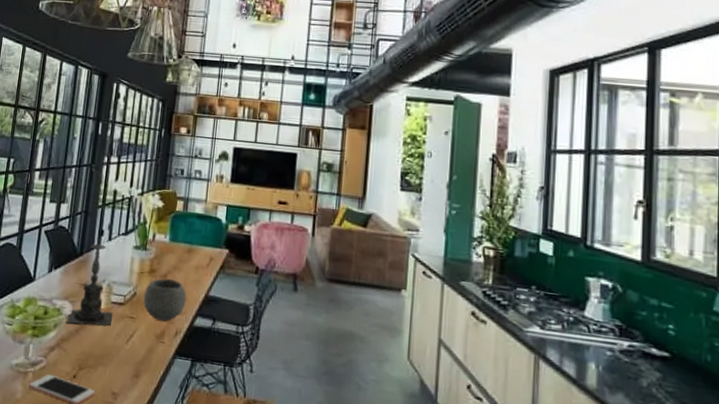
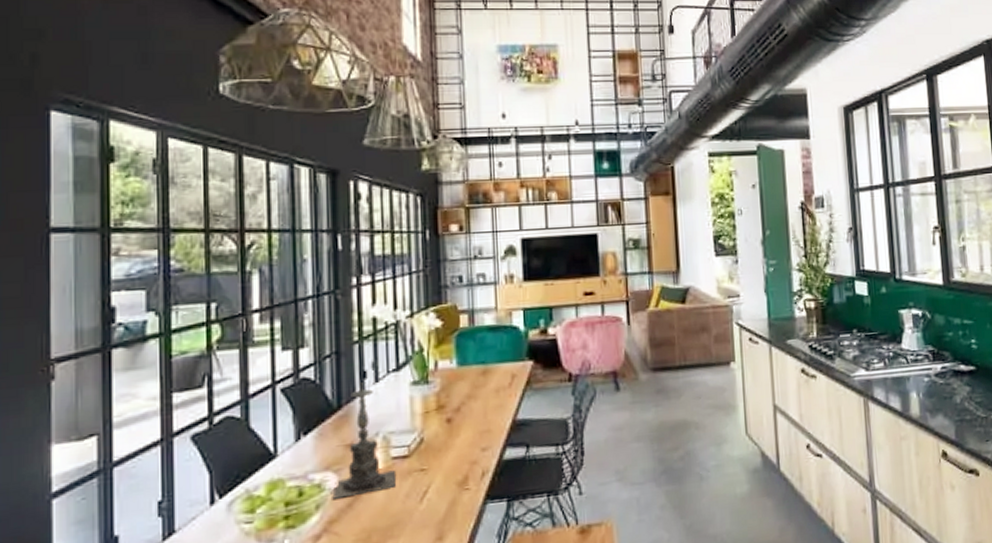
bowl: present [143,278,187,322] -> none [433,410,490,465]

